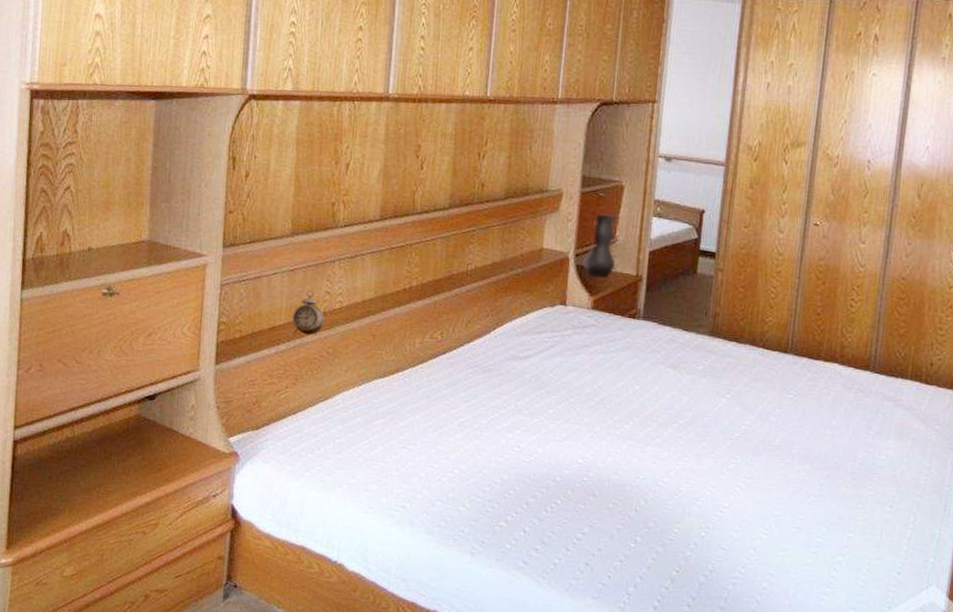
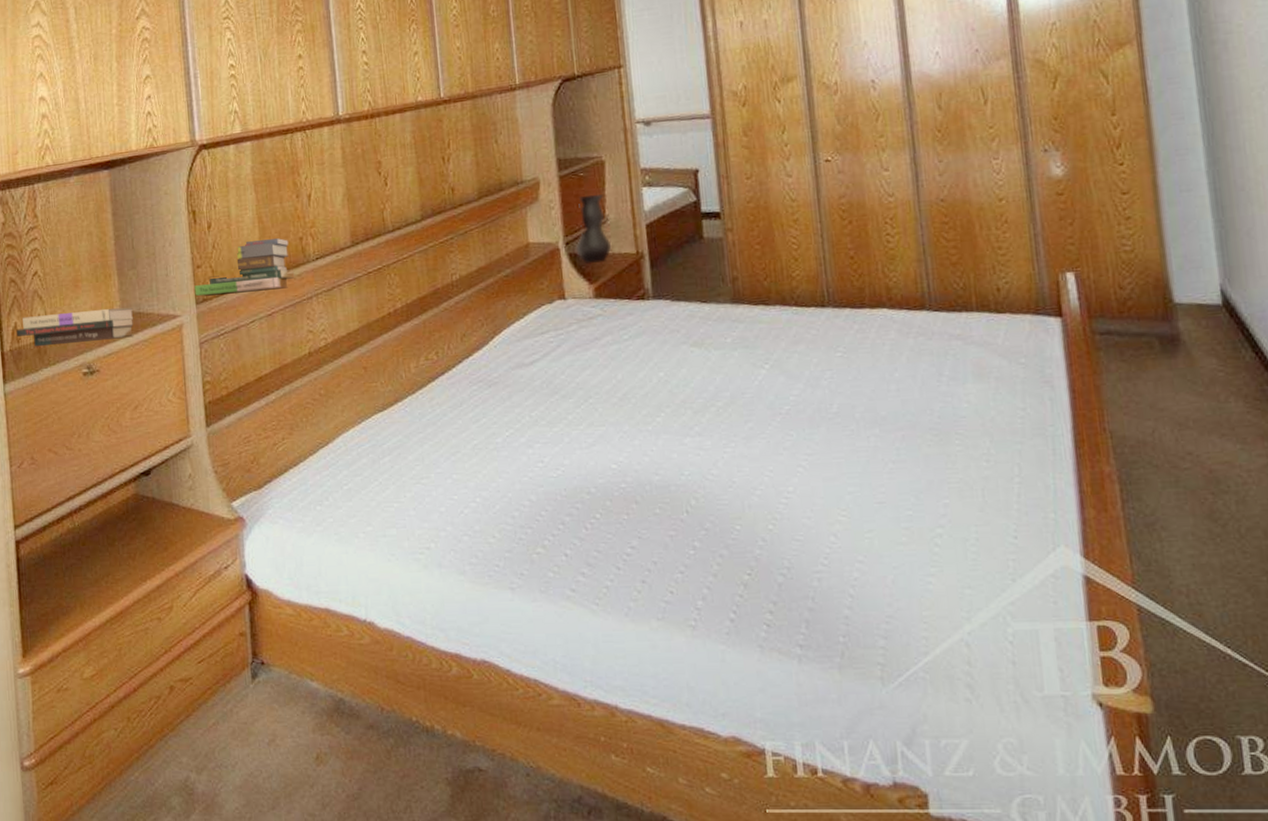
books: none [41,229,161,268] -> present [16,307,134,347]
books: none [223,197,322,248] -> present [194,238,295,297]
alarm clock: present [292,290,325,336] -> none [277,332,312,381]

